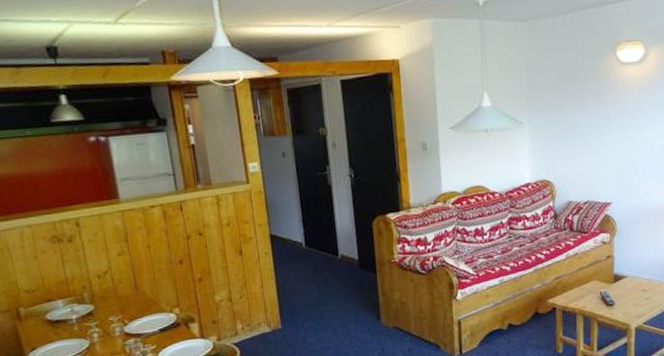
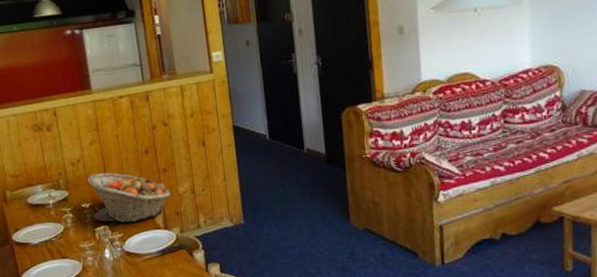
fruit basket: none [115,283,208,335] -> present [87,172,171,223]

